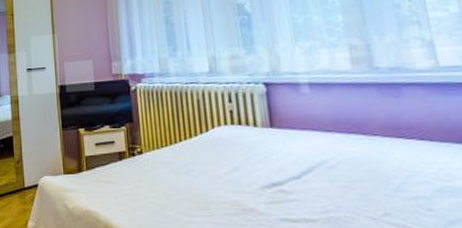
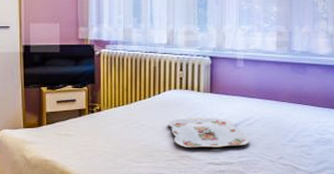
serving tray: none [221,158,335,199] -> present [167,117,250,148]

